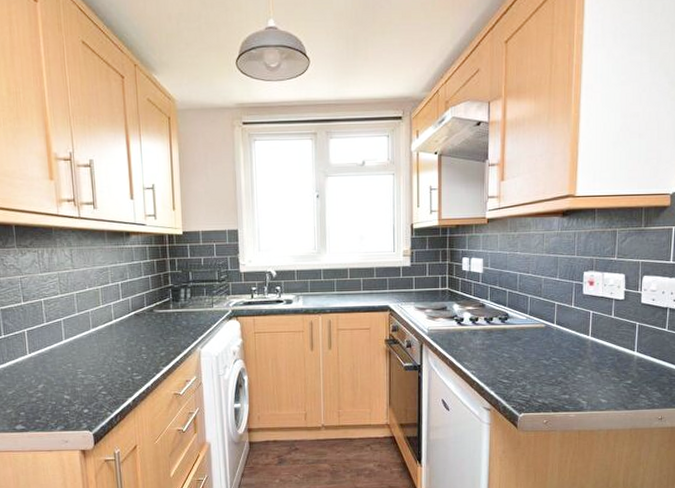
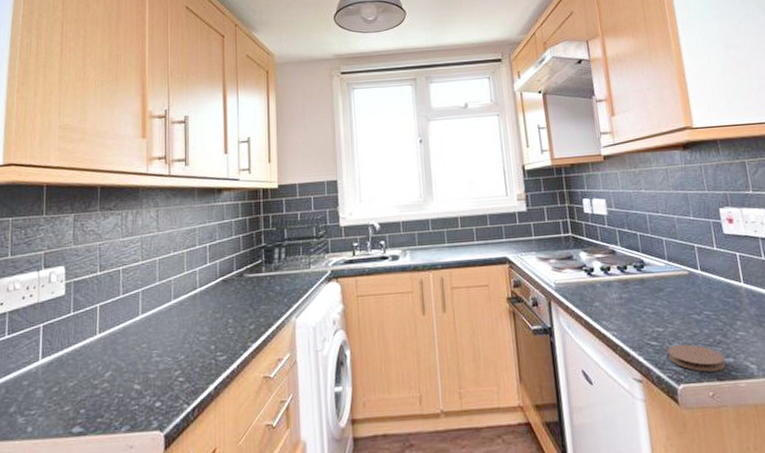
coaster: none [516,383,562,405] -> present [668,344,725,372]

